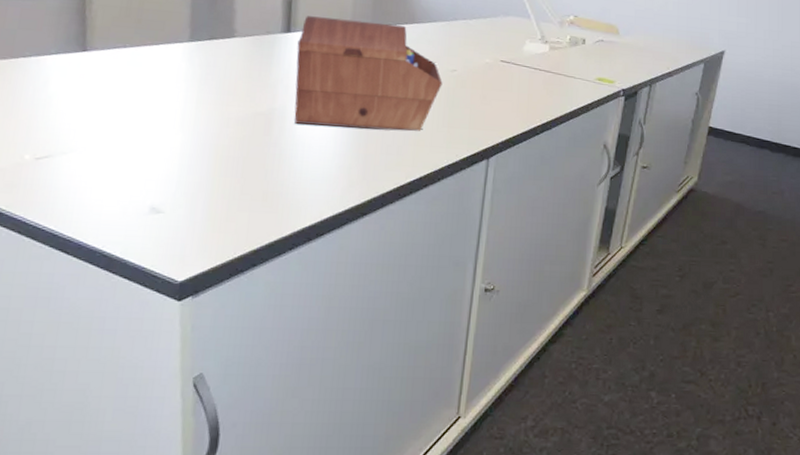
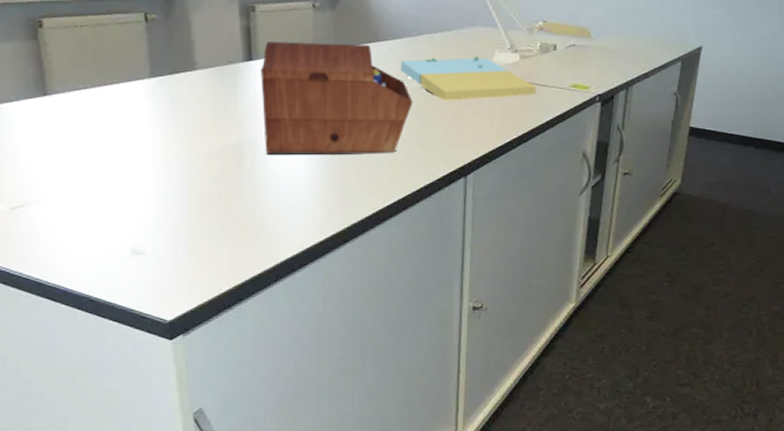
architectural model: none [433,42,563,85] -> present [400,55,536,100]

